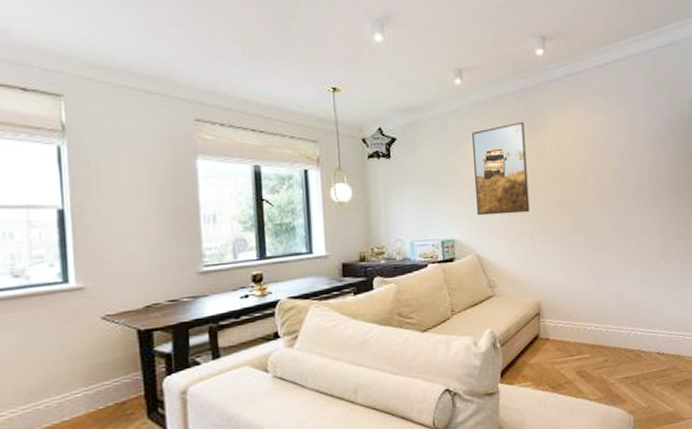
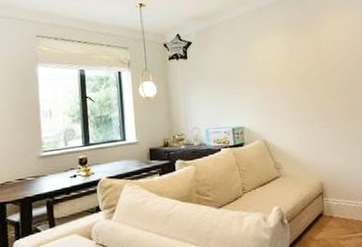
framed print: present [472,121,530,216] -> none [256,21,310,106]

